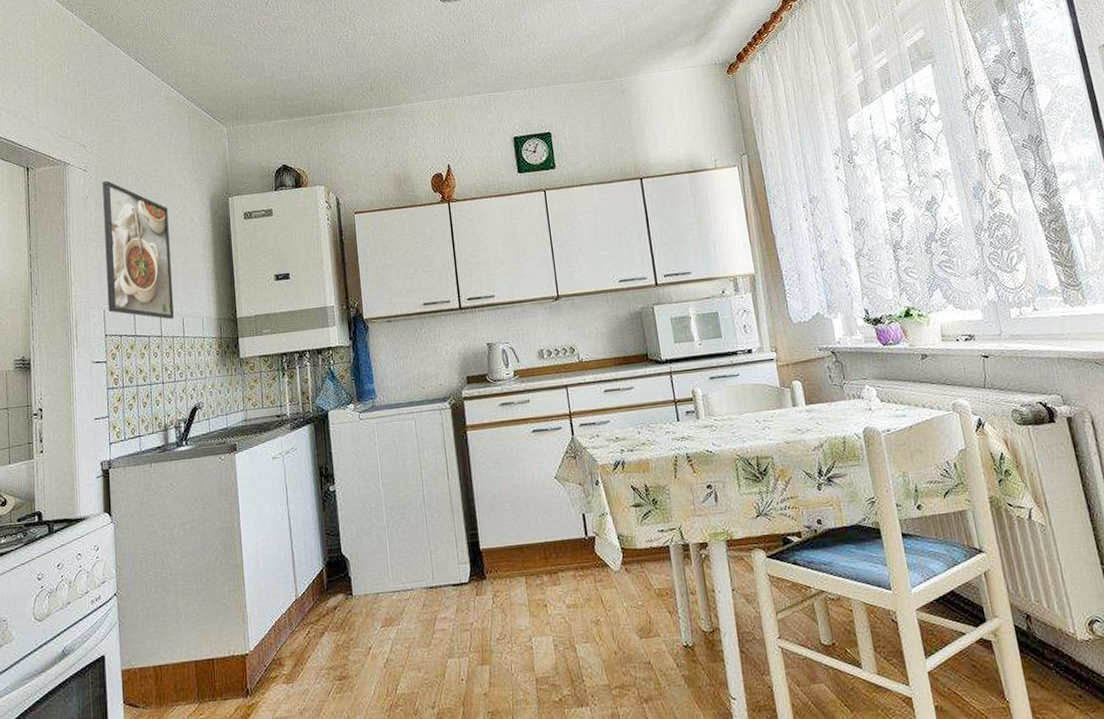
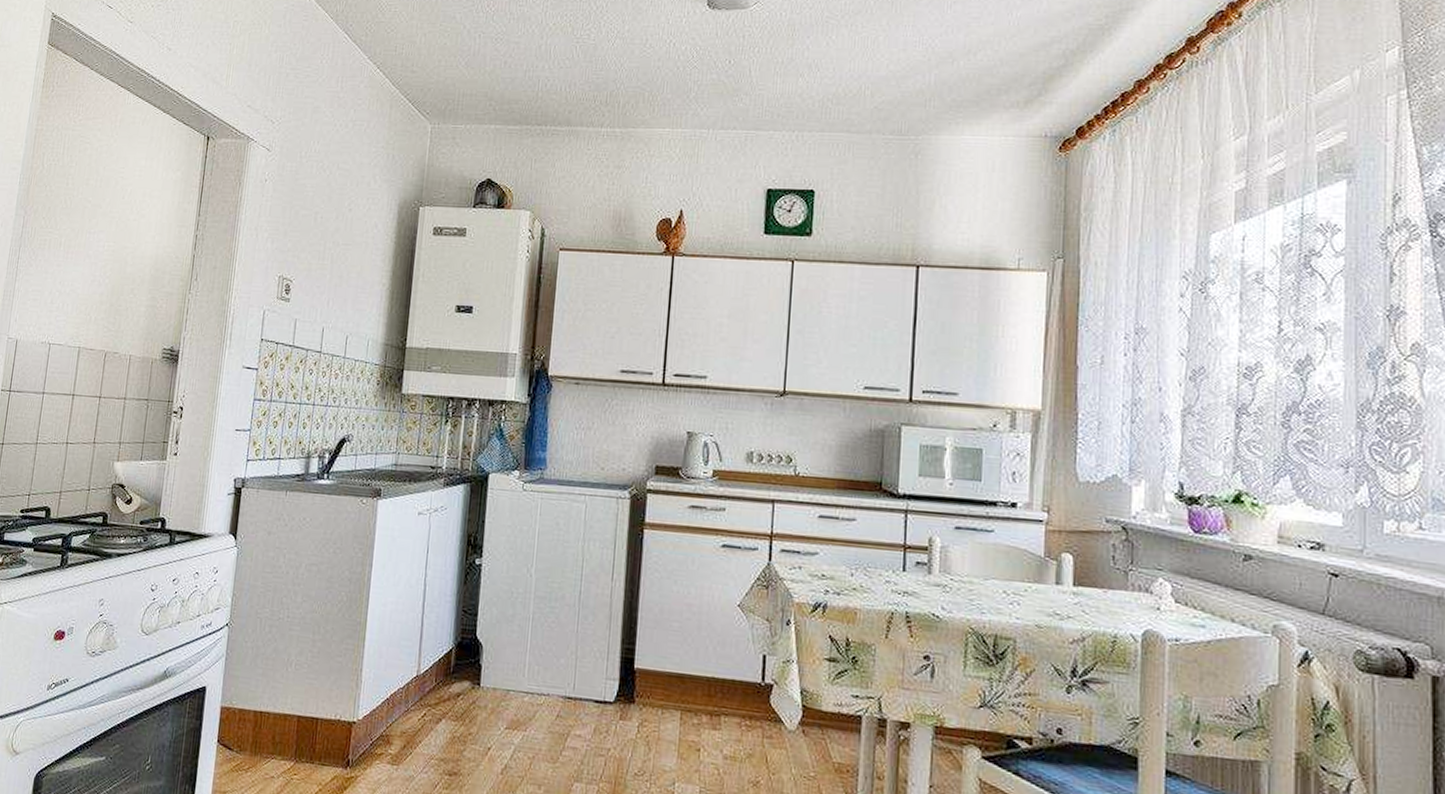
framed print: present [102,180,175,320] -> none [268,165,351,335]

